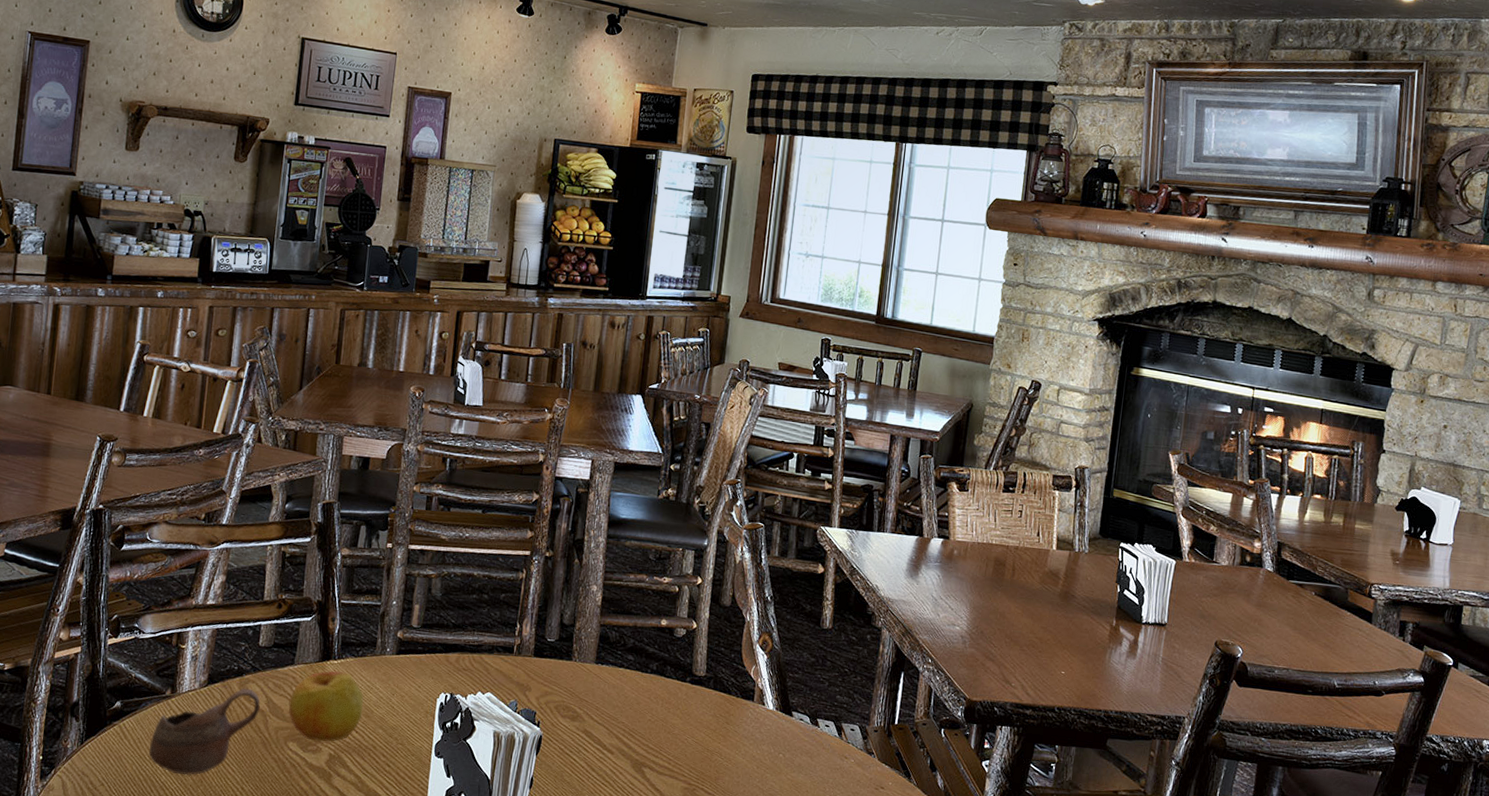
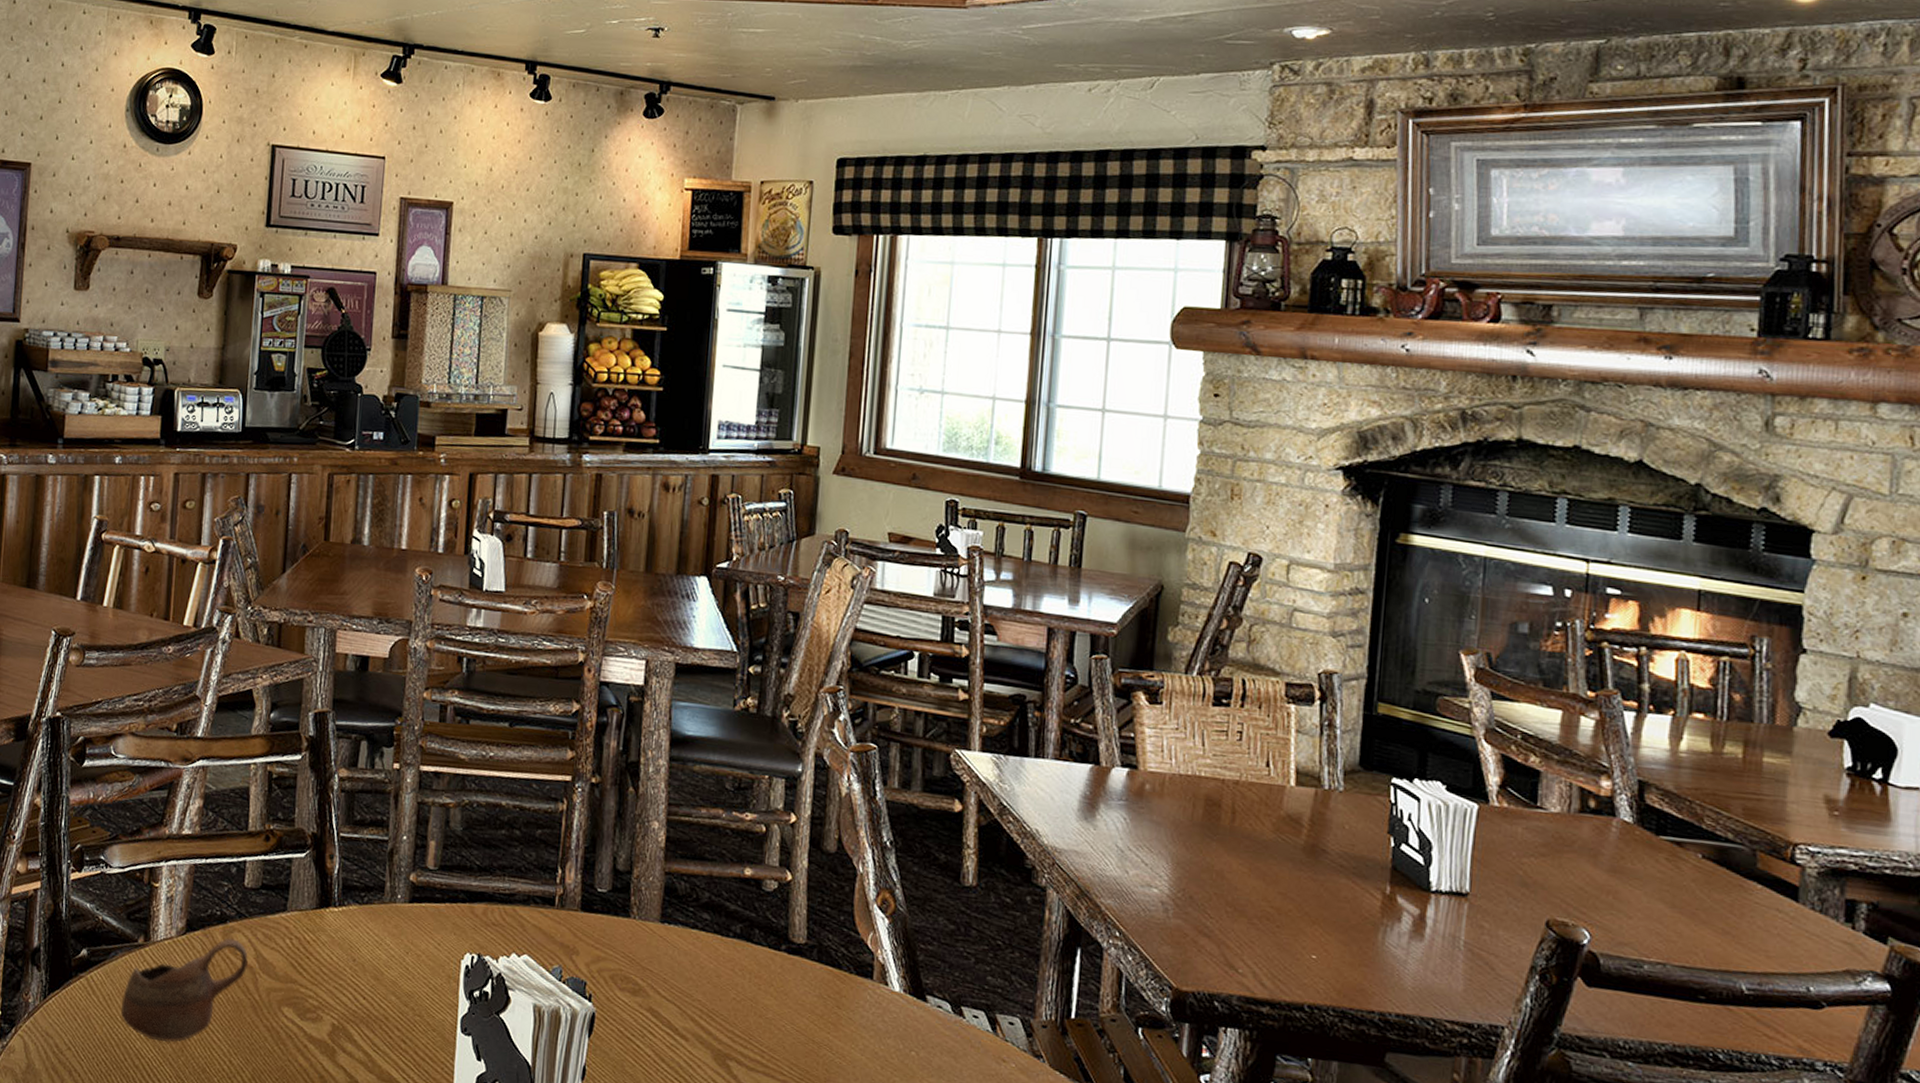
apple: present [288,670,364,742] -> none [281,920,372,1009]

